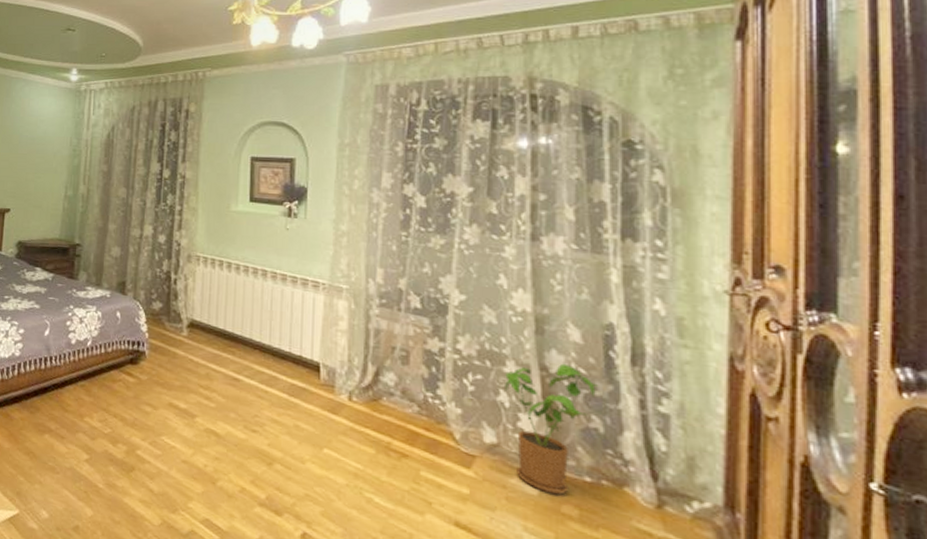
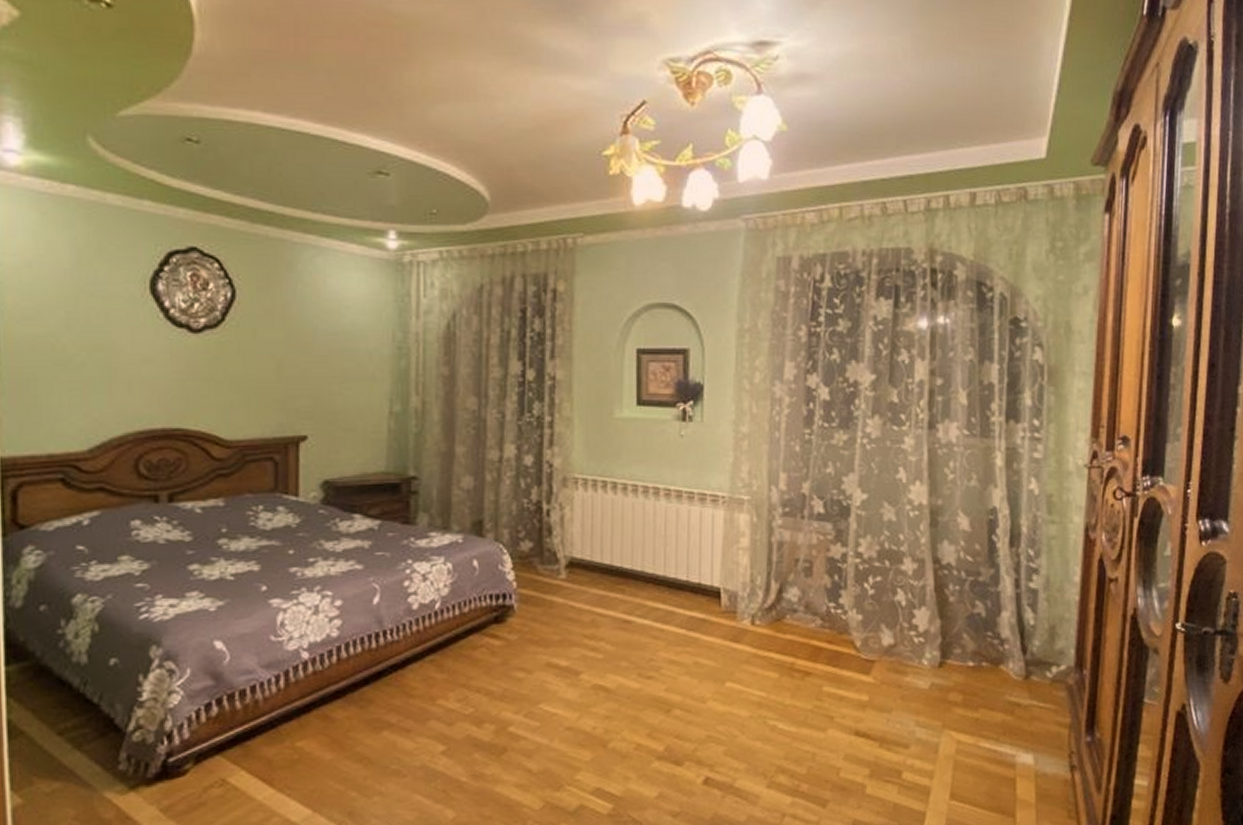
house plant: present [505,363,599,495] -> none [902,553,983,685]

